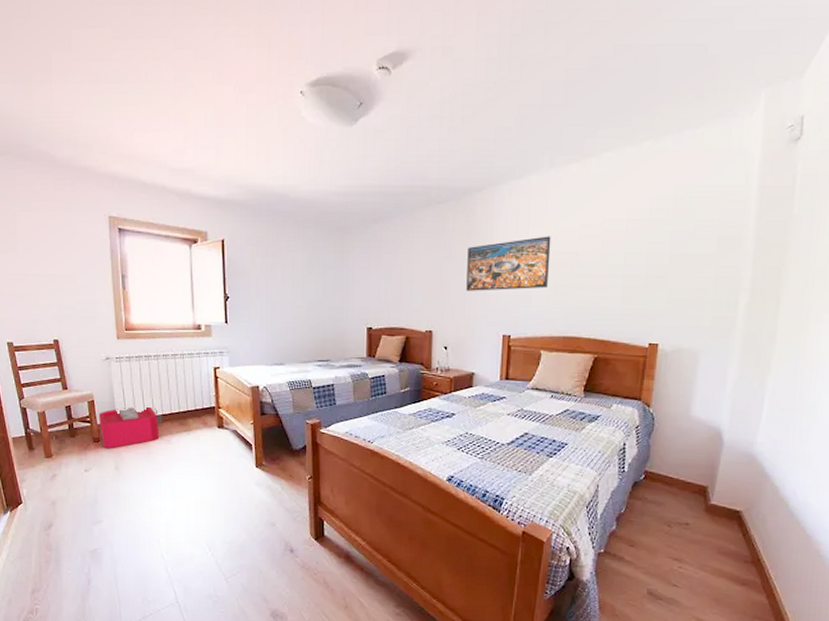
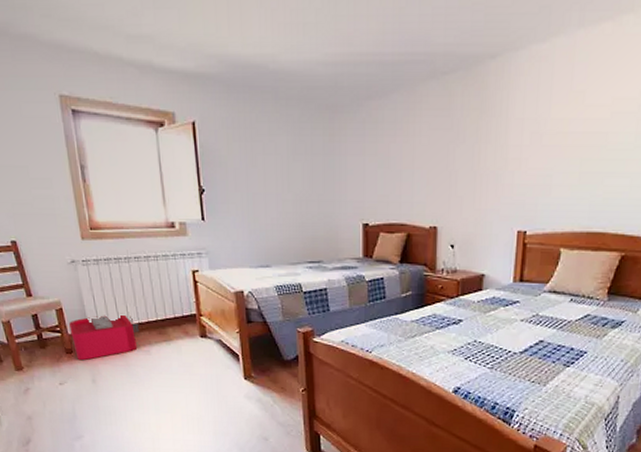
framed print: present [466,236,551,291] -> none [476,113,577,180]

